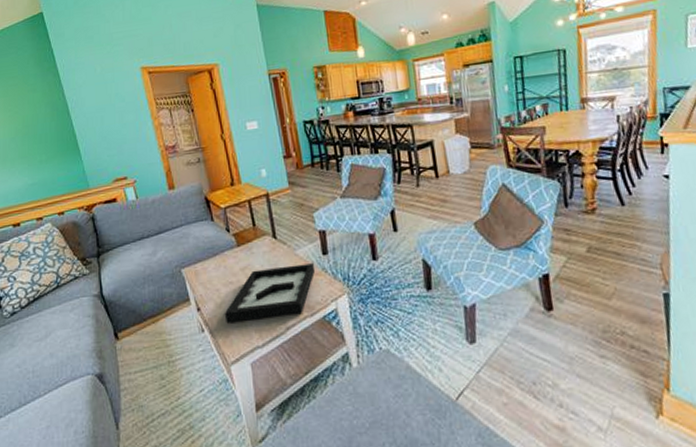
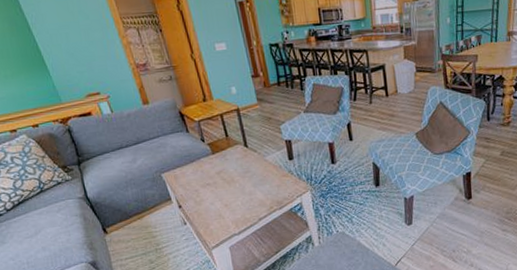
decorative tray: present [224,263,316,324] -> none [203,167,283,217]

